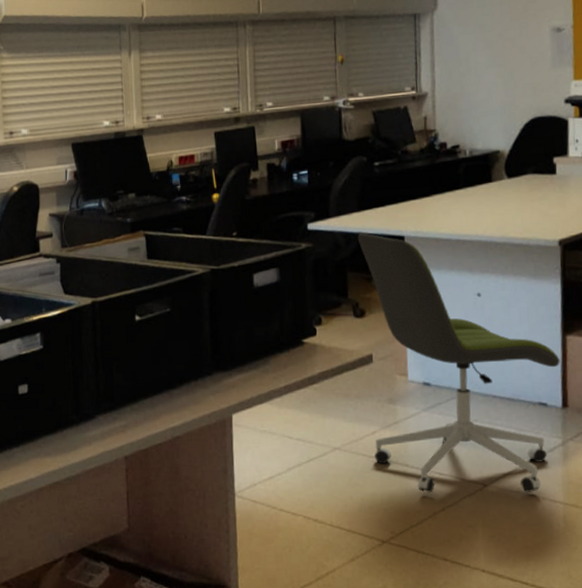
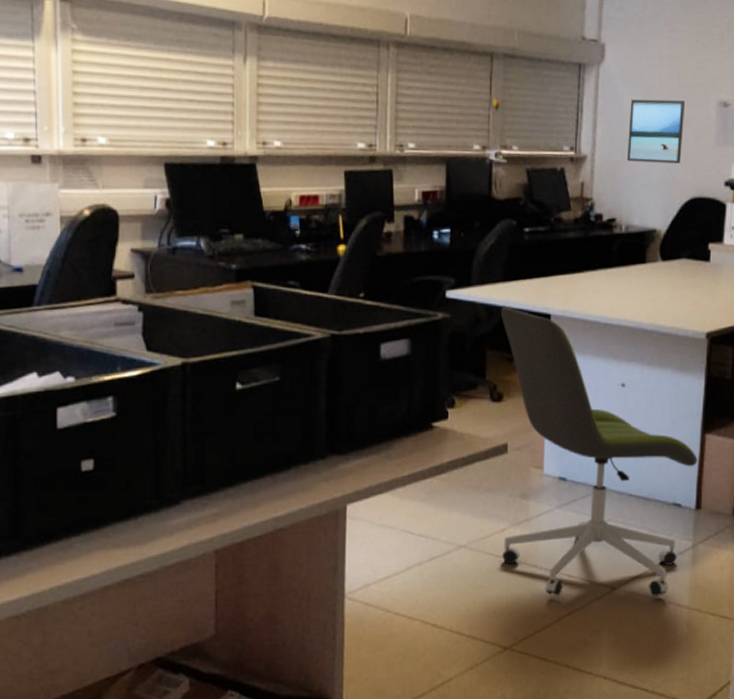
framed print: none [465,31,519,93] -> present [626,99,685,164]

